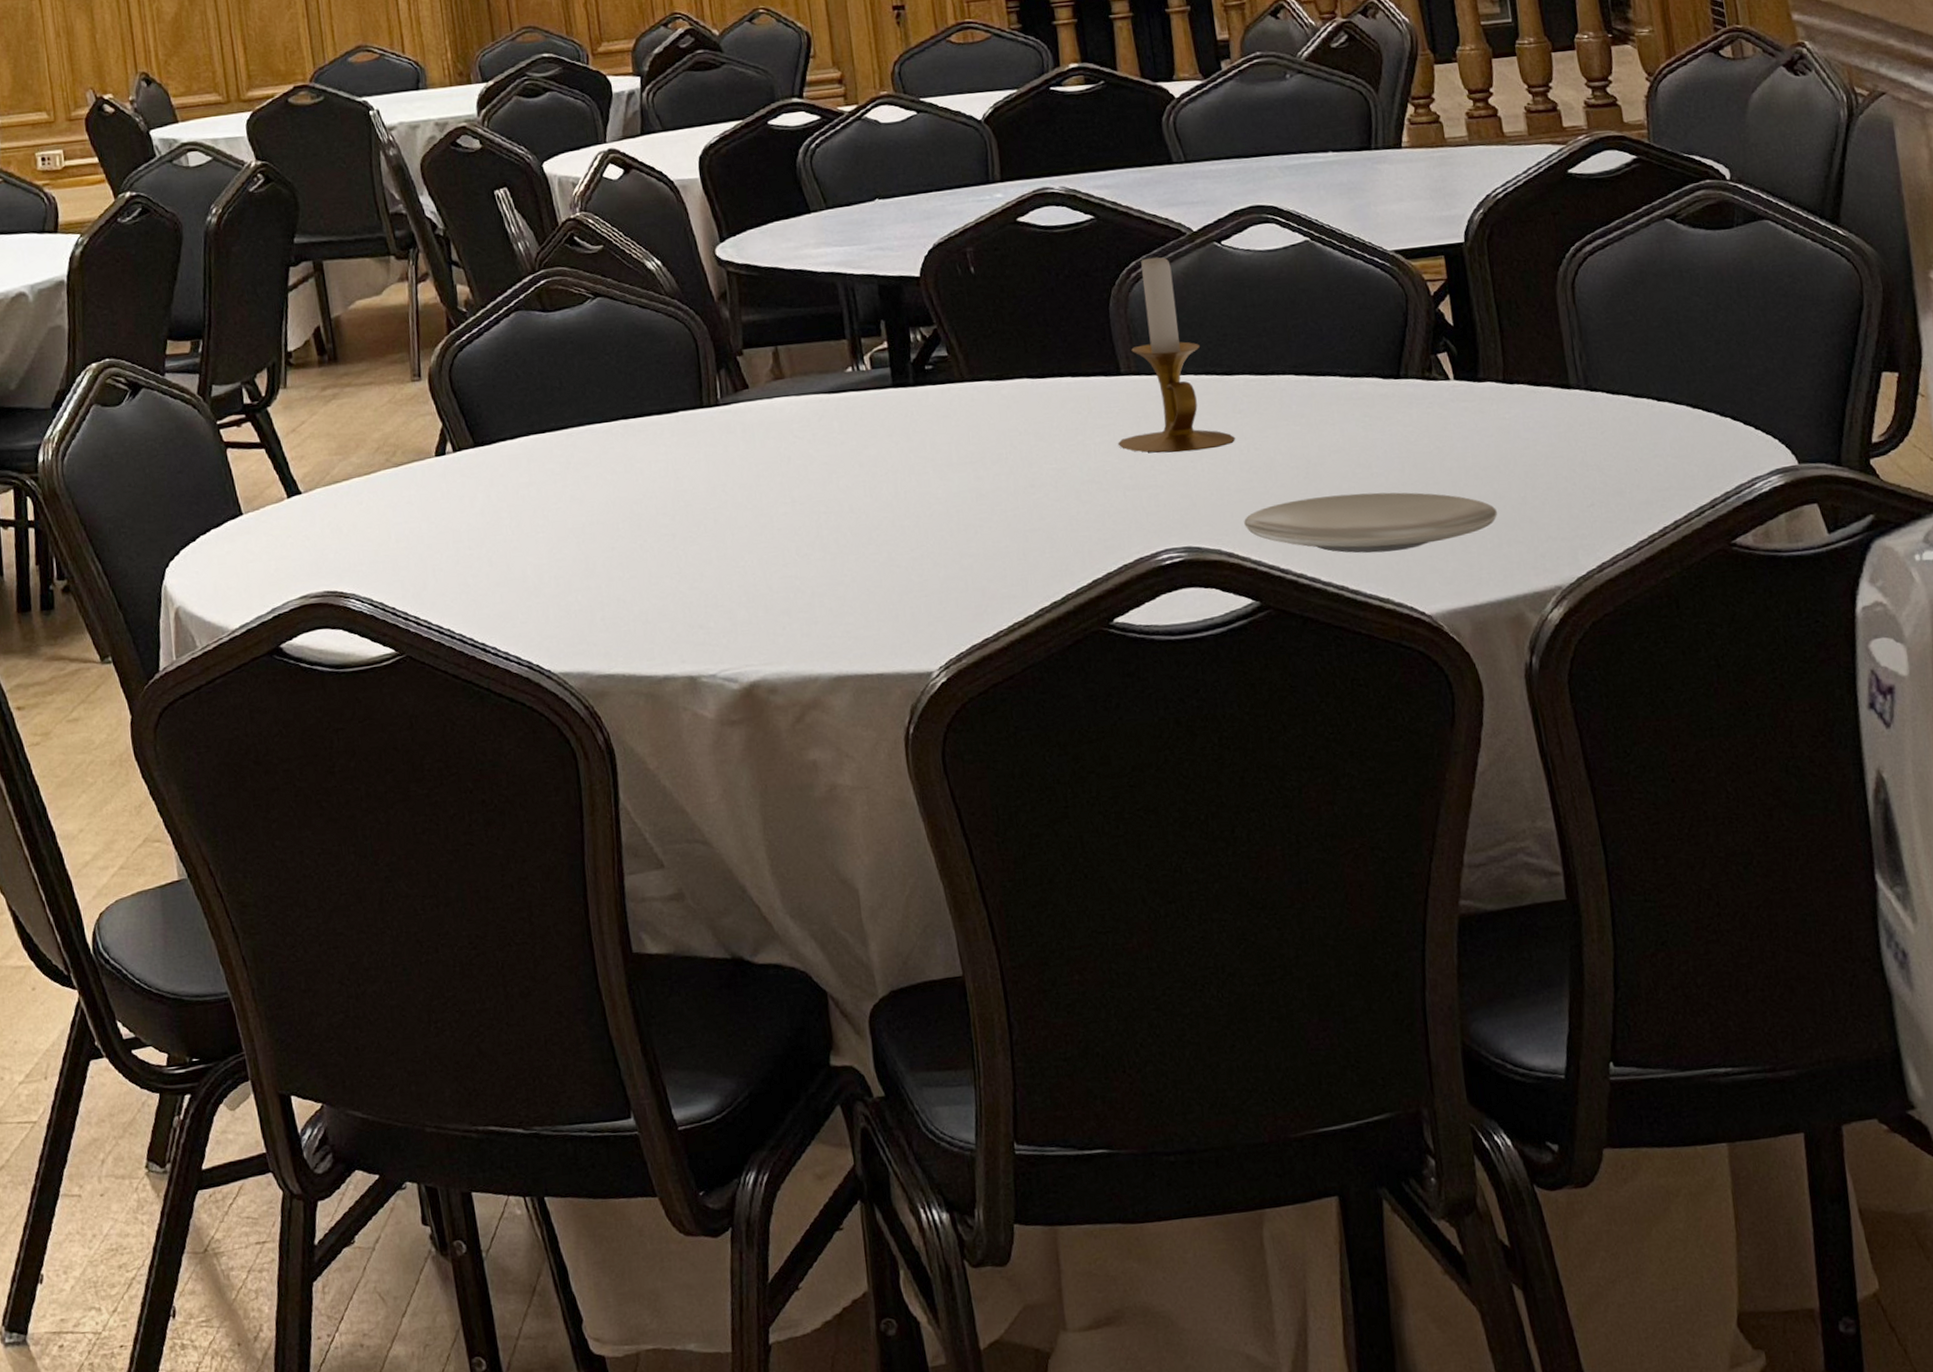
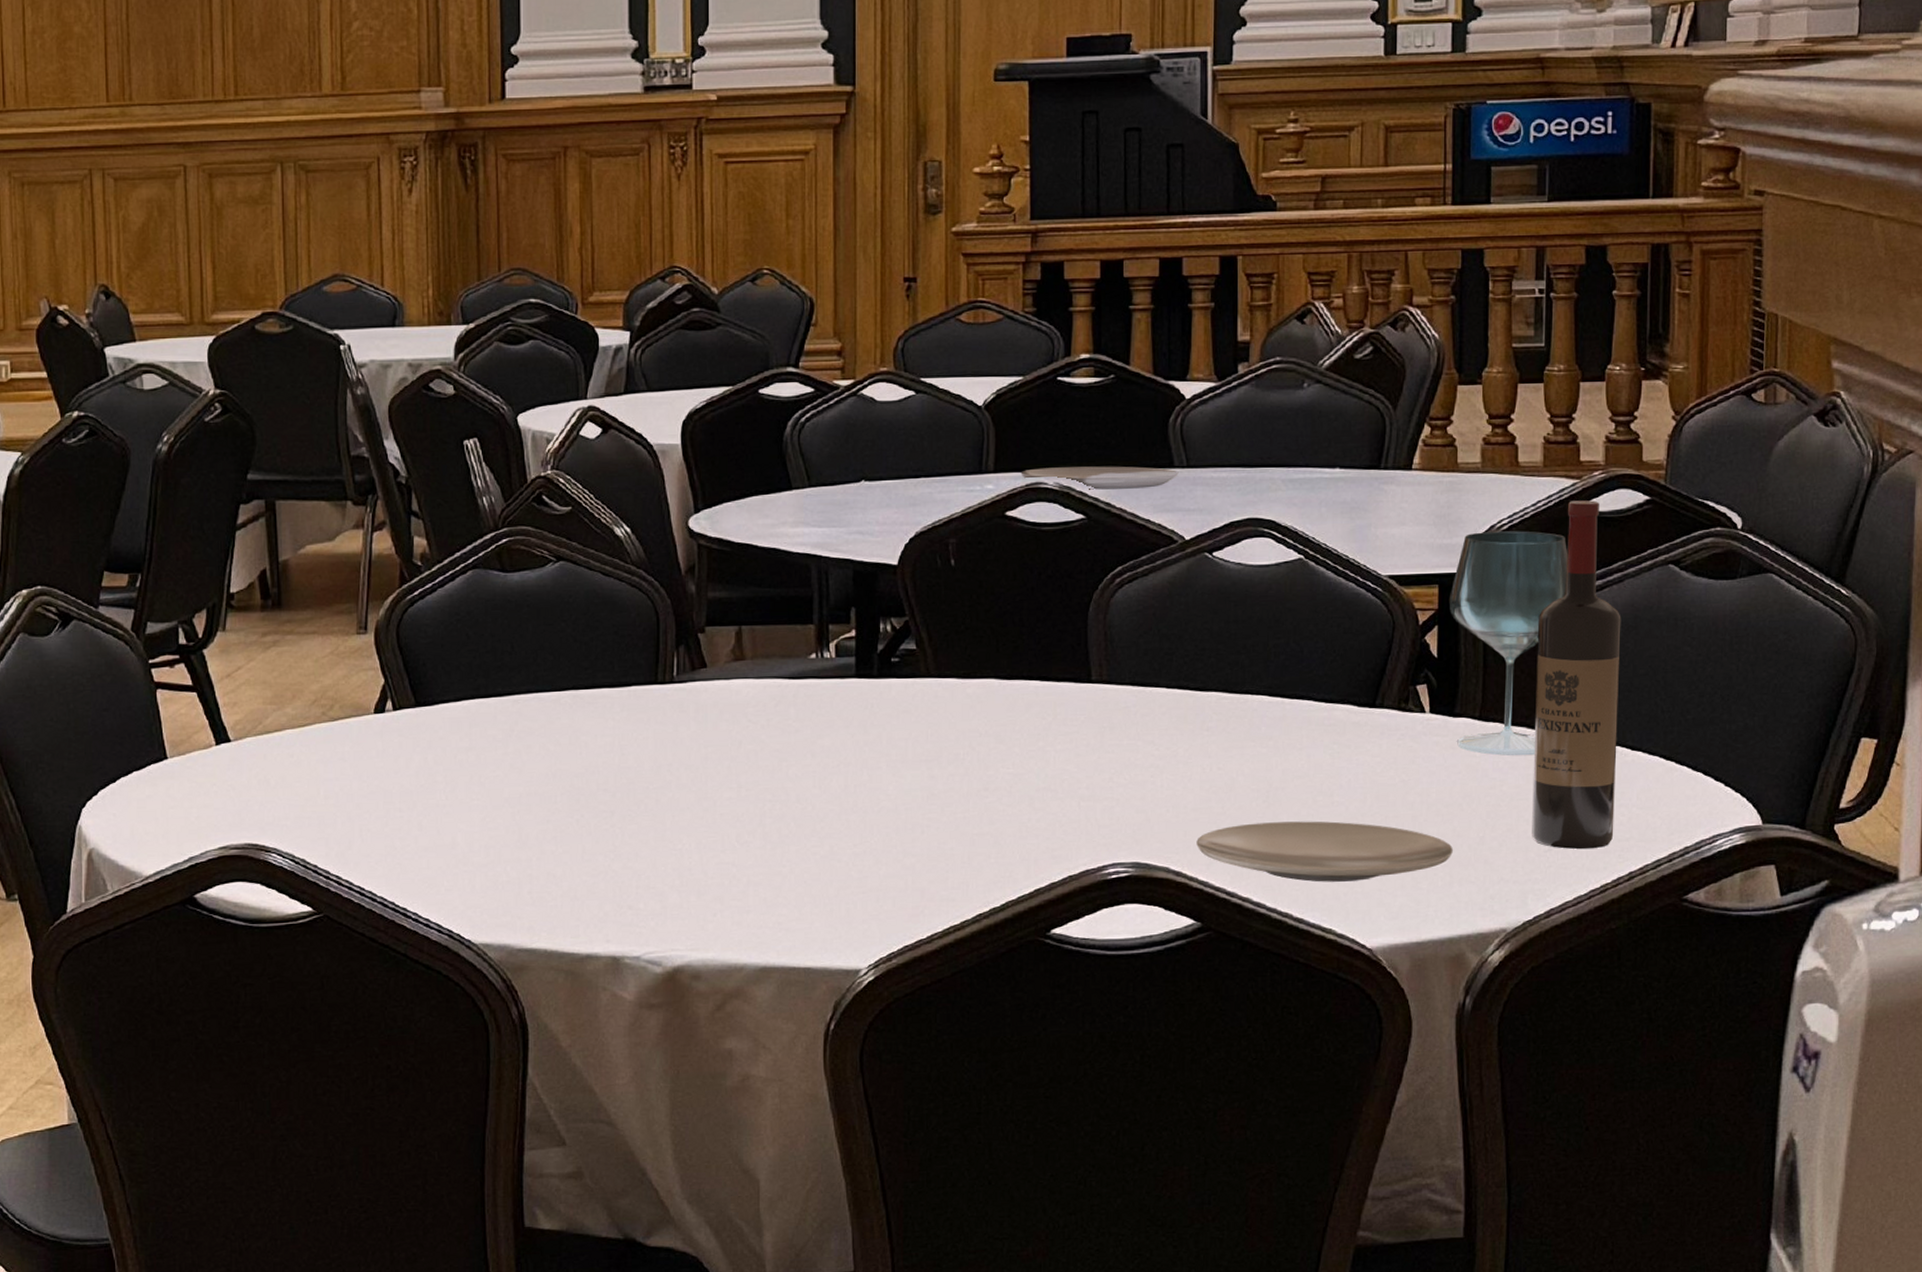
plate: none [1026,165,1178,191] -> present [1020,466,1179,490]
candlestick: present [1117,257,1236,453] -> none [1078,563,1200,766]
wine glass: none [1456,197,1570,416] -> present [1448,531,1569,756]
wine bottle: none [1546,163,1653,503] -> present [1532,500,1621,849]

